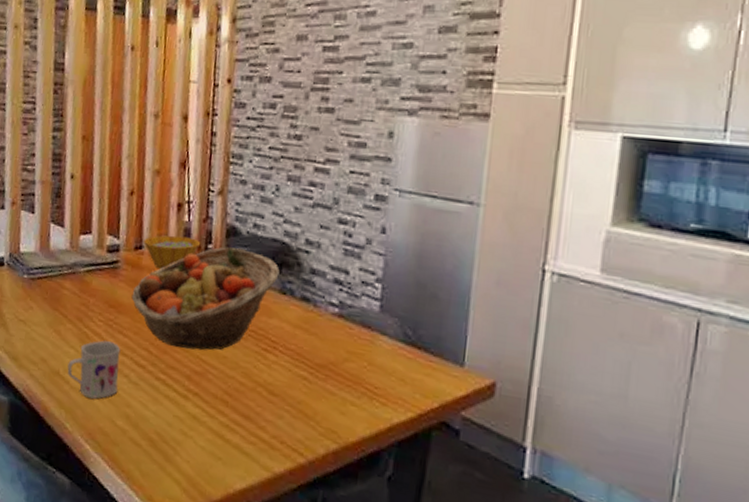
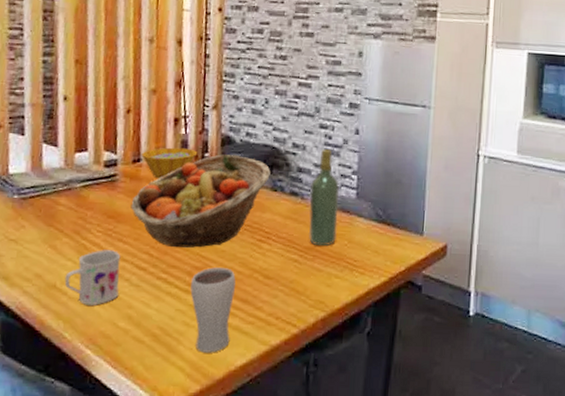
drinking glass: none [189,374,238,470] -> present [190,267,236,353]
wine bottle: none [320,248,359,367] -> present [308,148,339,247]

